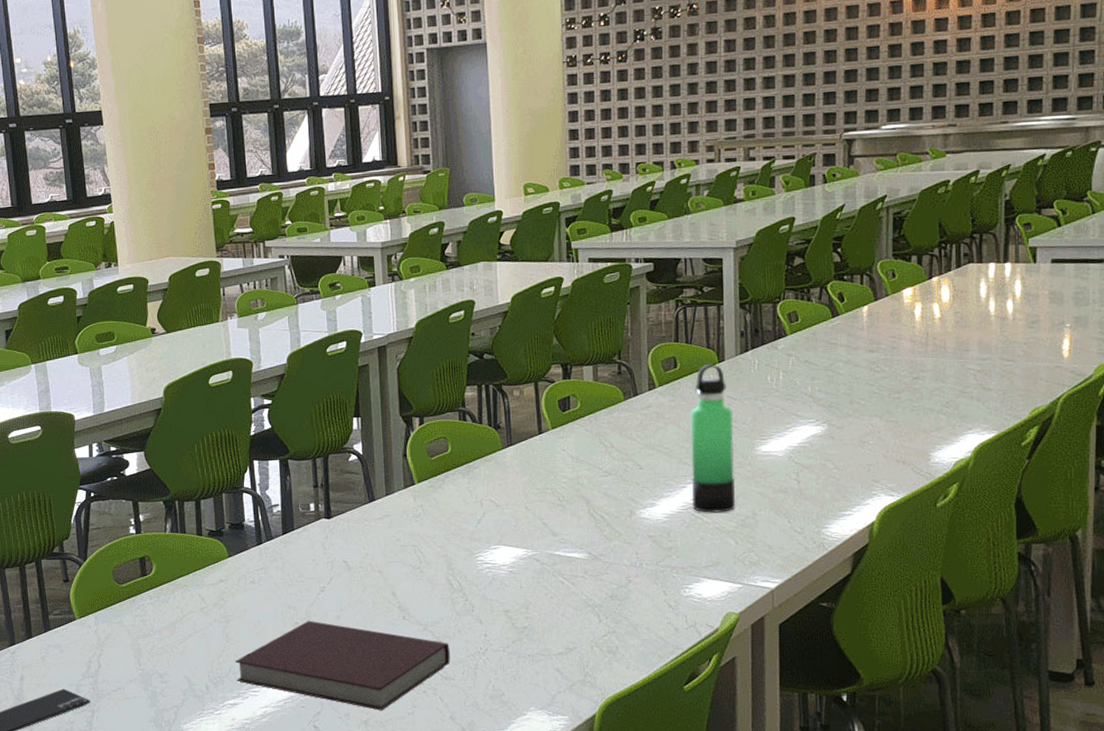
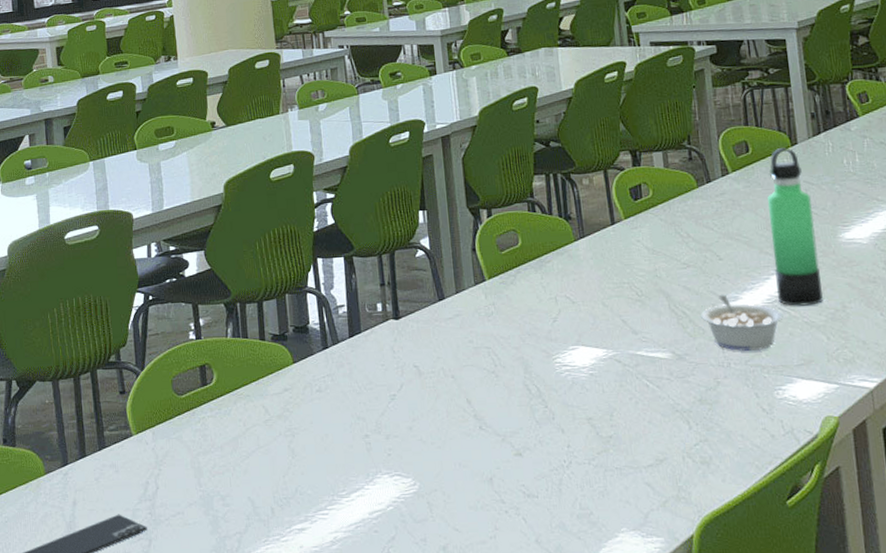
notebook: present [235,620,450,710] -> none [302,432,533,534]
legume: none [618,500,696,553] -> present [701,294,783,351]

